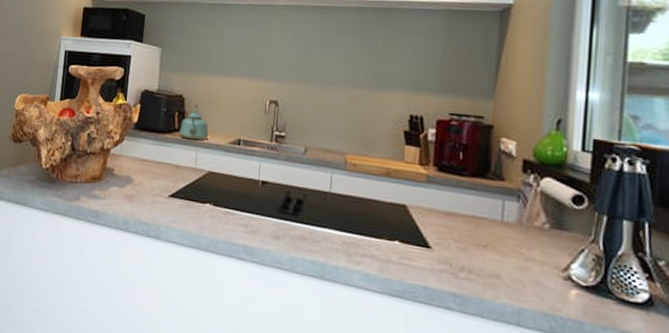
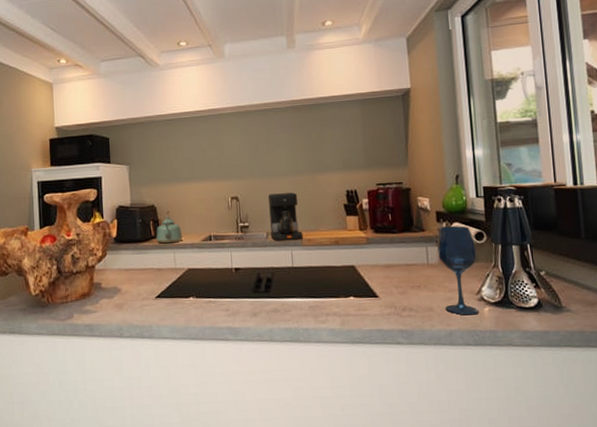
coffee maker: none [309,104,348,162] -> present [268,192,303,242]
wineglass: none [516,179,571,296] -> present [437,225,479,316]

